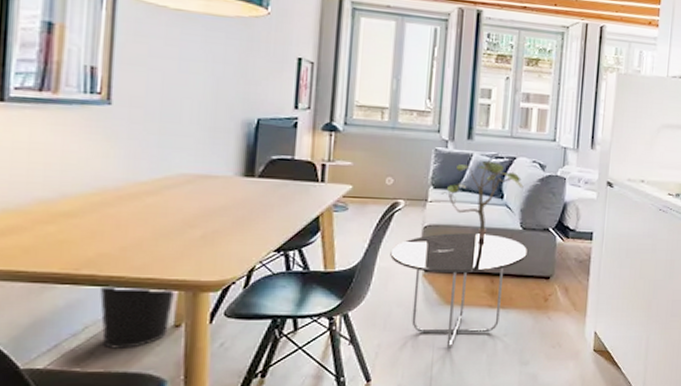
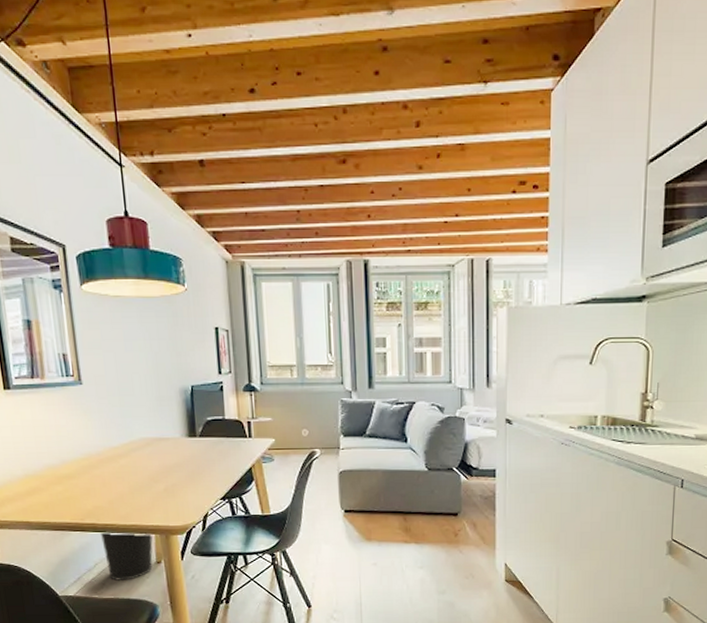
side table: present [390,233,528,347] -> none [314,476,435,578]
potted plant: present [441,160,524,238] -> none [351,407,425,480]

